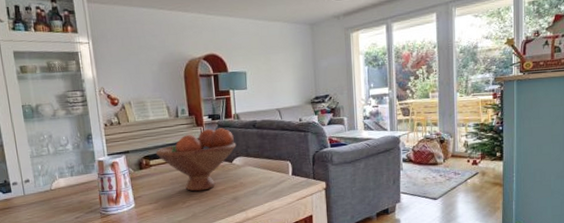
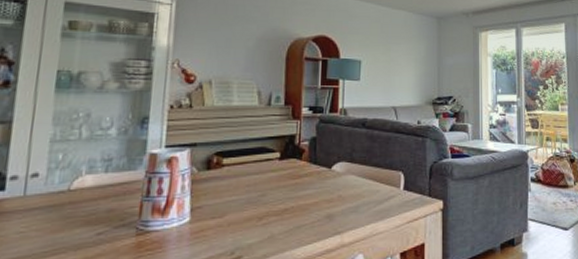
fruit bowl: present [155,128,237,192] -> none [232,123,340,204]

